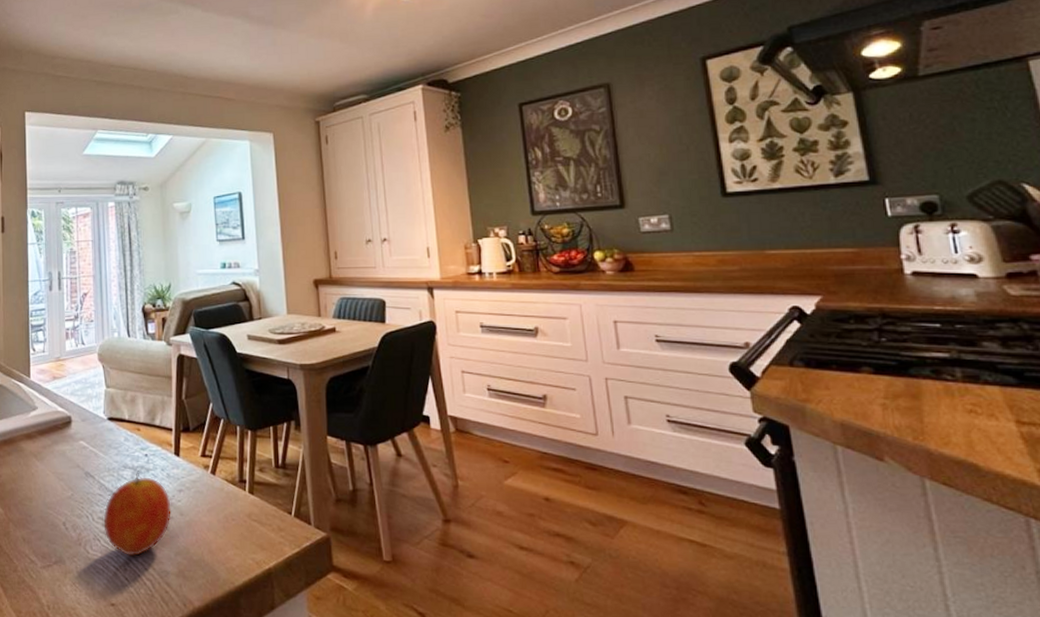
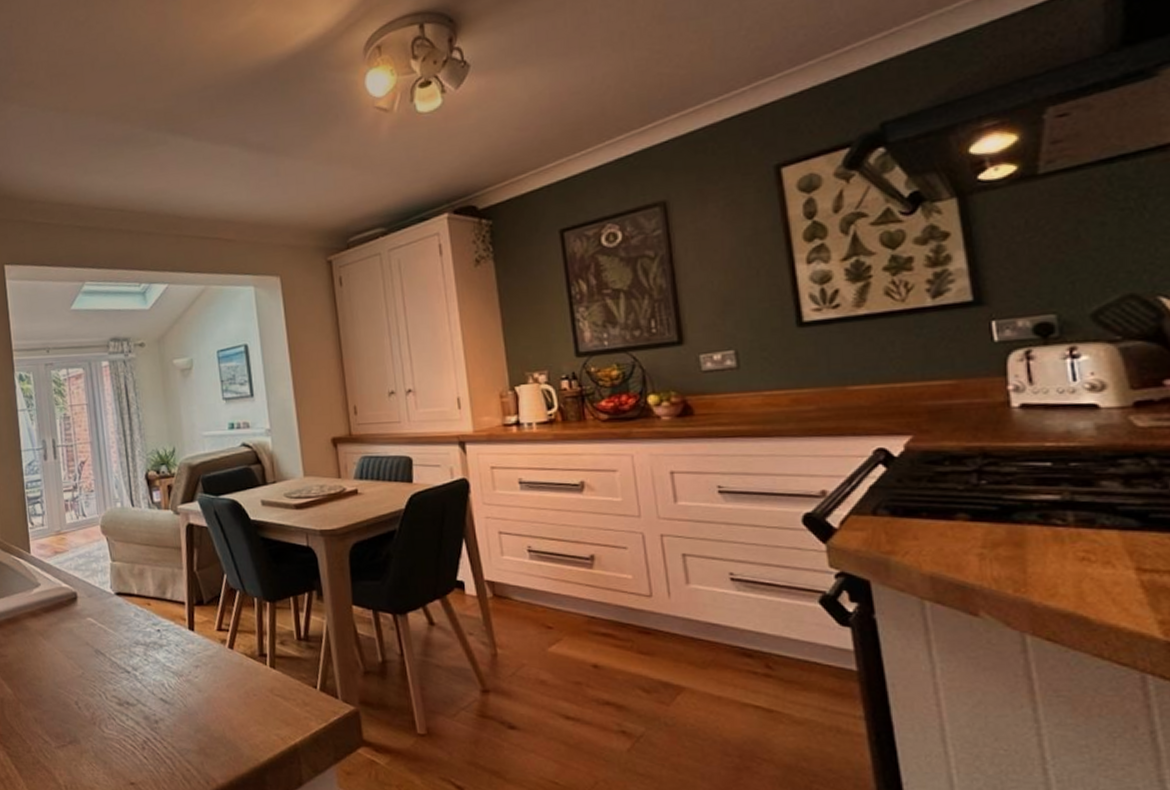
fruit: present [103,470,172,557] -> none [117,647,189,735]

